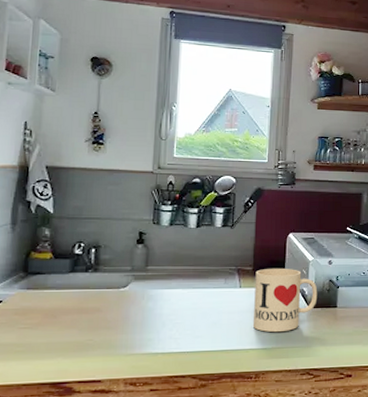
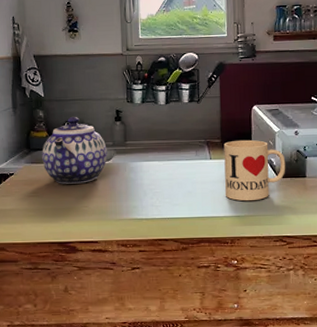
teapot: none [41,236,124,314] -> present [42,116,107,184]

